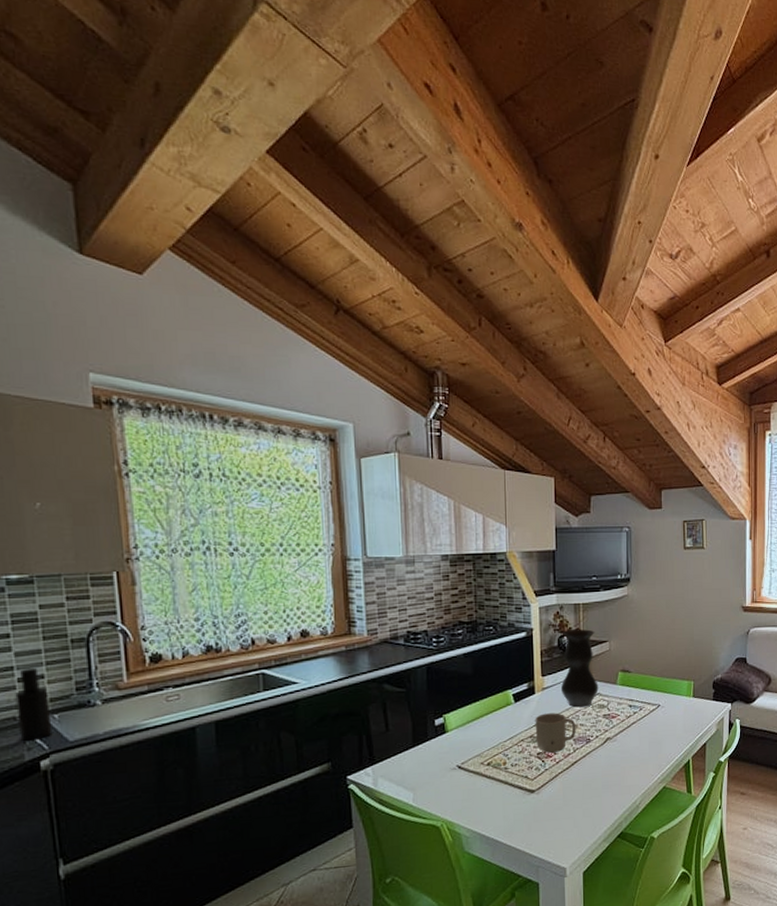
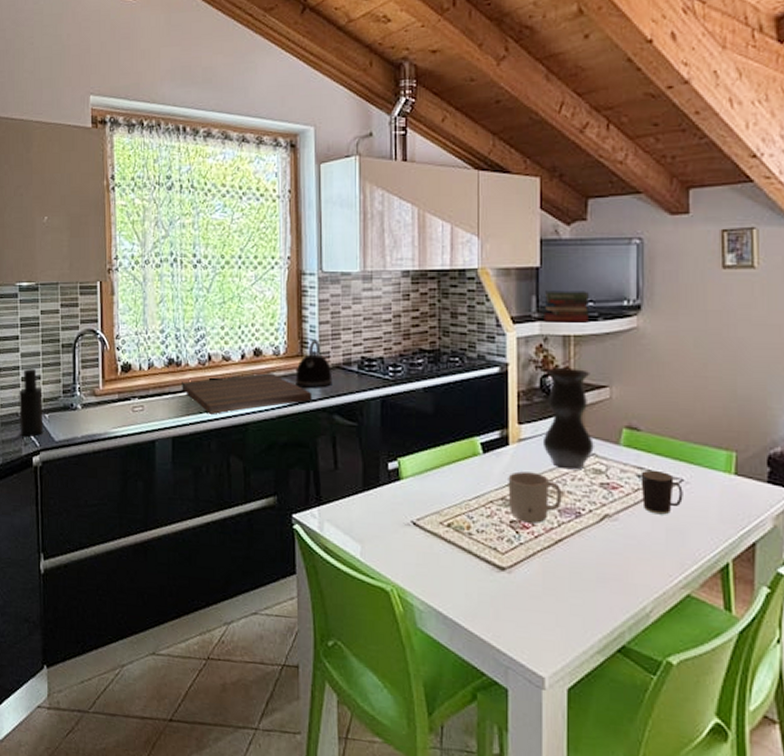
cutting board: none [223,652,362,695] -> present [182,373,312,414]
kettle: none [344,618,381,663] -> present [296,339,333,388]
books: none [559,568,593,594] -> present [544,290,589,323]
mug: none [631,700,660,733] -> present [640,469,683,515]

